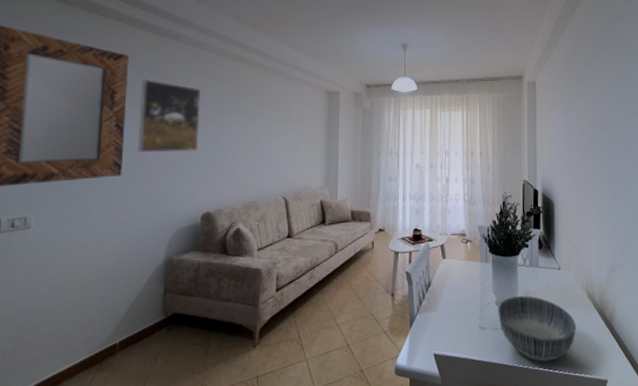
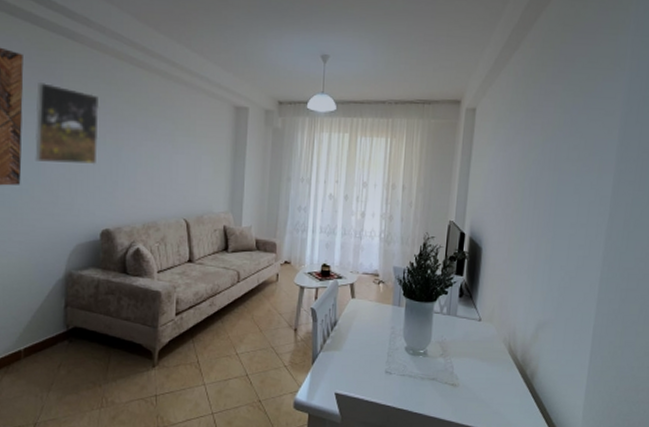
bowl: present [498,296,576,362] -> none [407,344,492,413]

